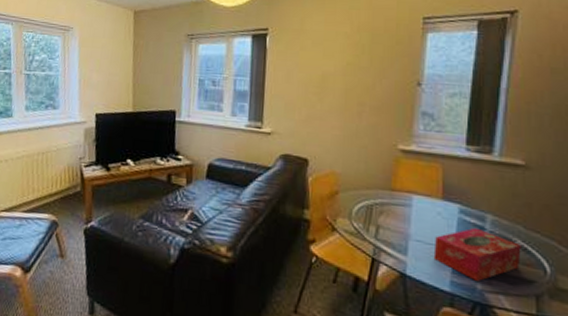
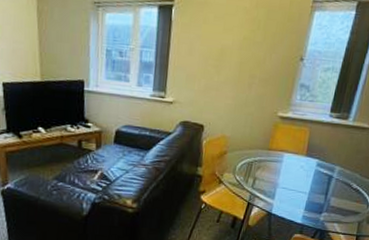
tissue box: present [433,227,521,281] -> none [293,176,356,215]

